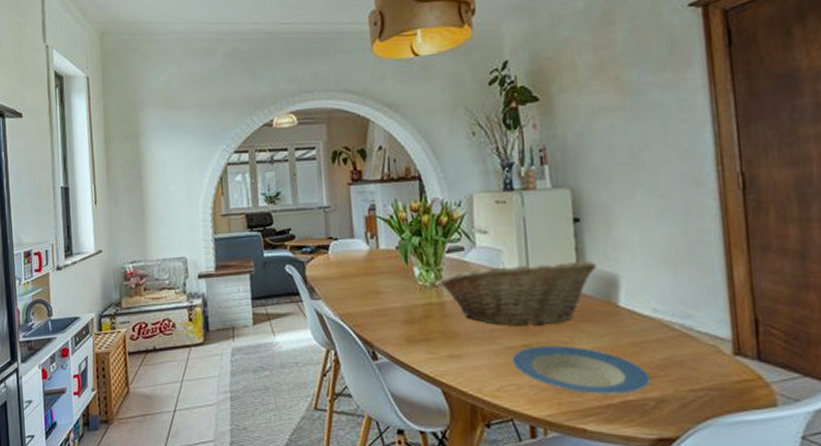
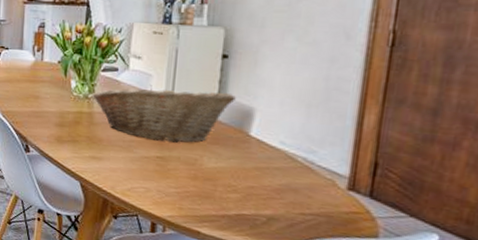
plate: present [511,346,651,395] -> none [144,159,267,209]

